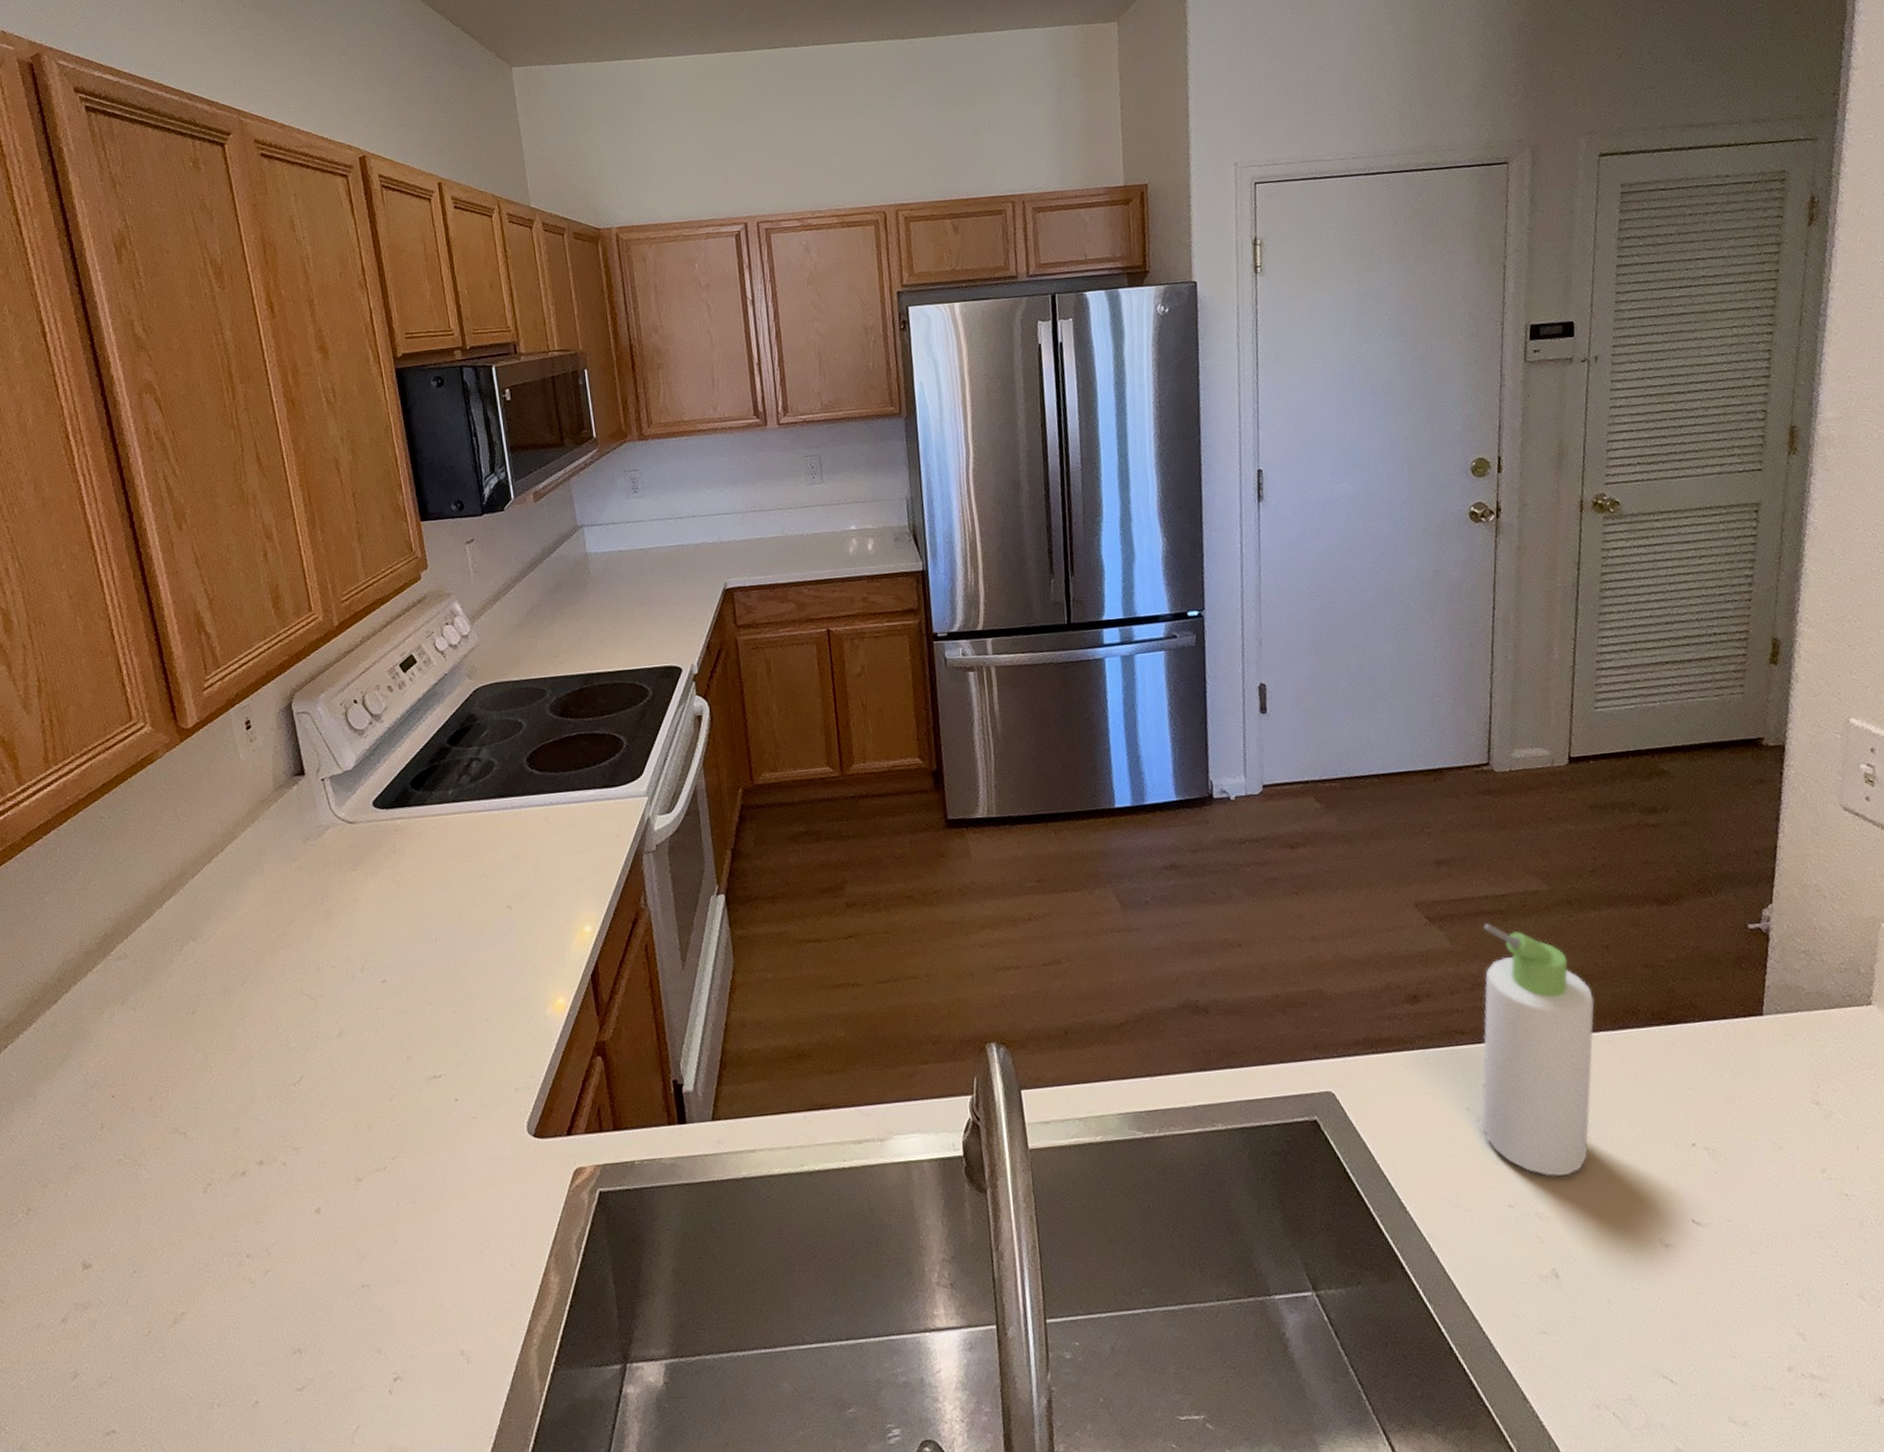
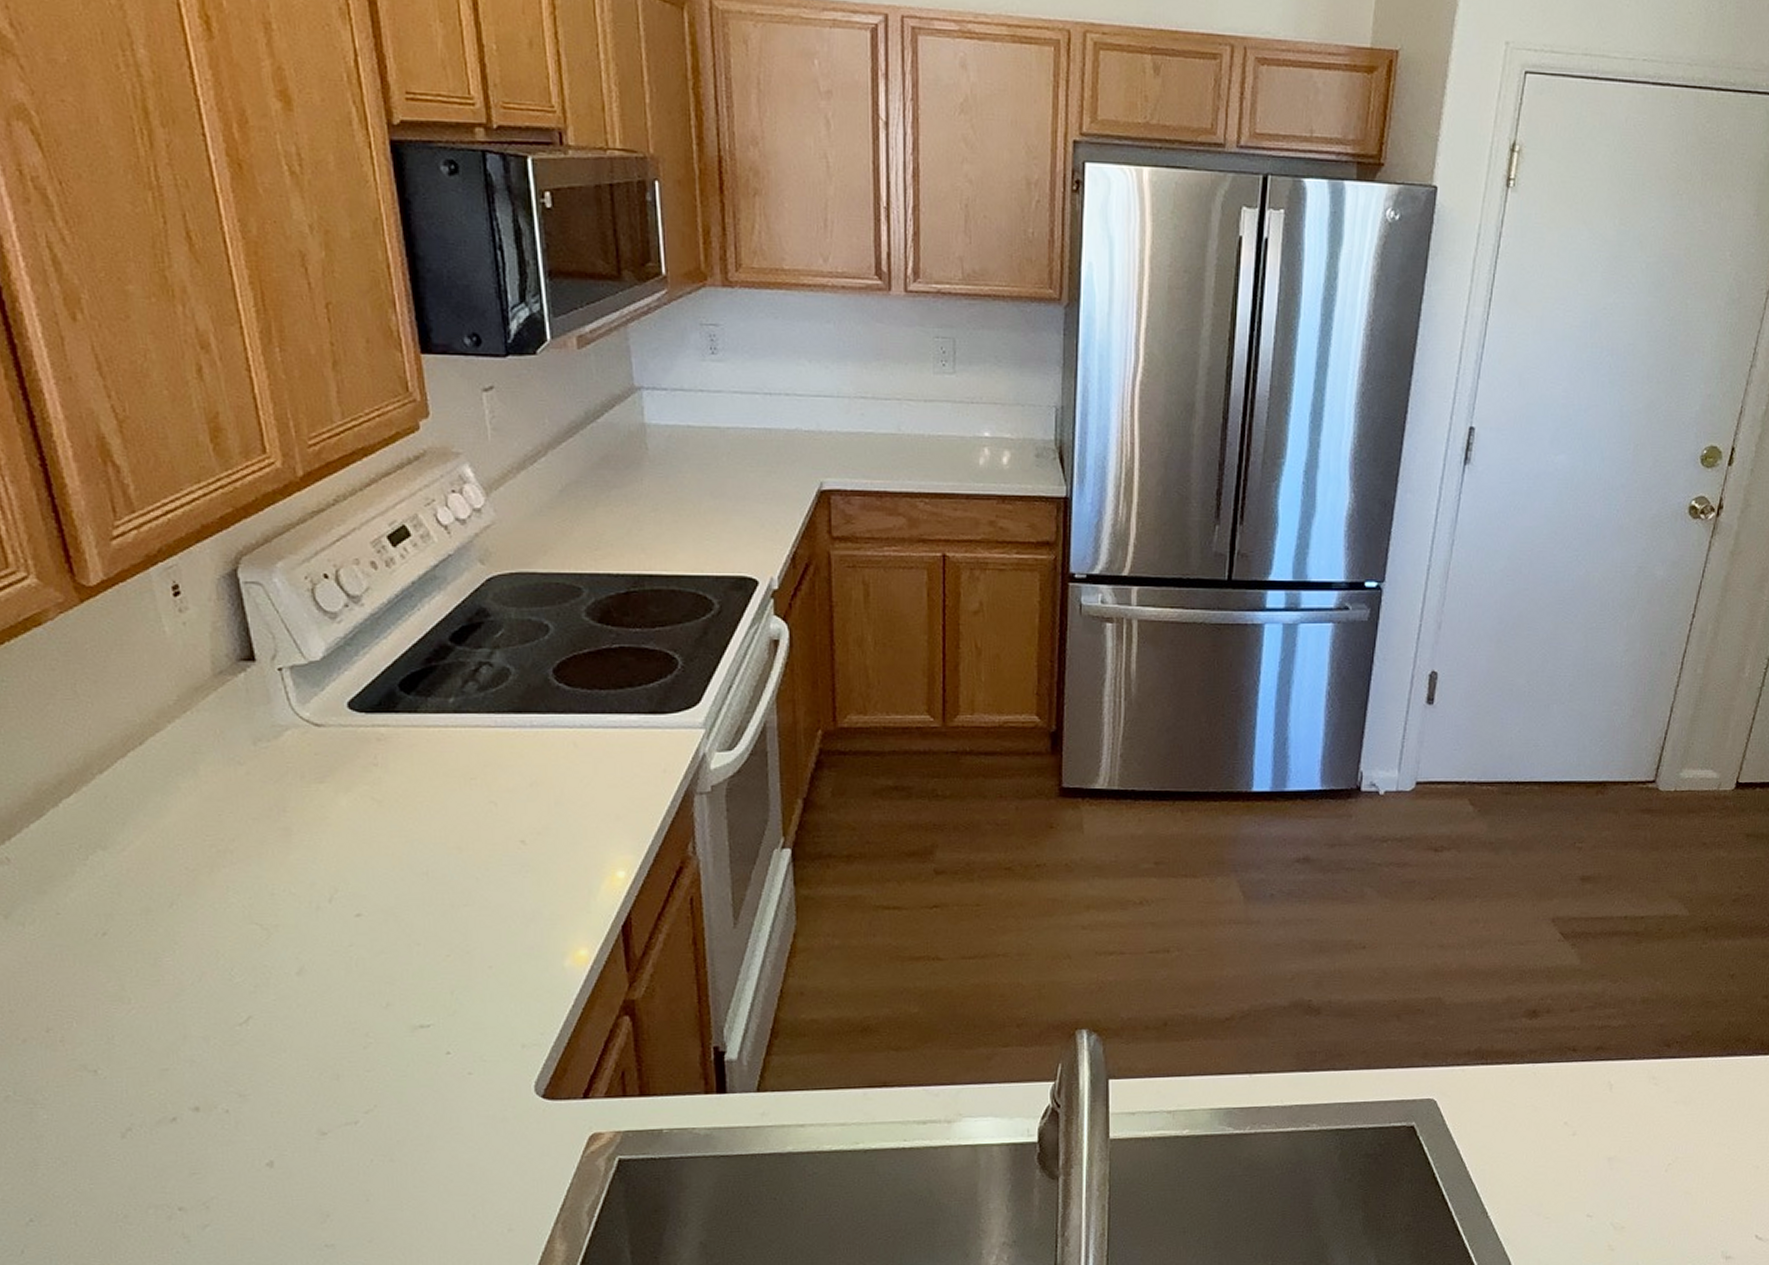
bottle: present [1481,923,1594,1177] -> none [1576,944,1709,1191]

